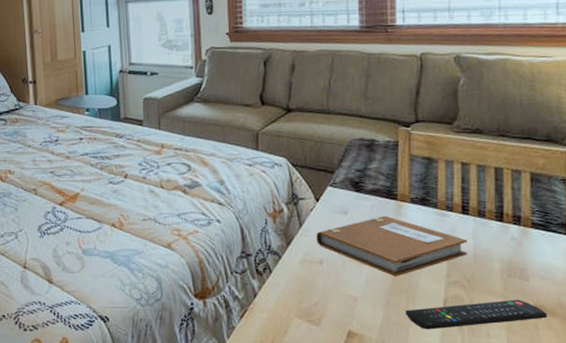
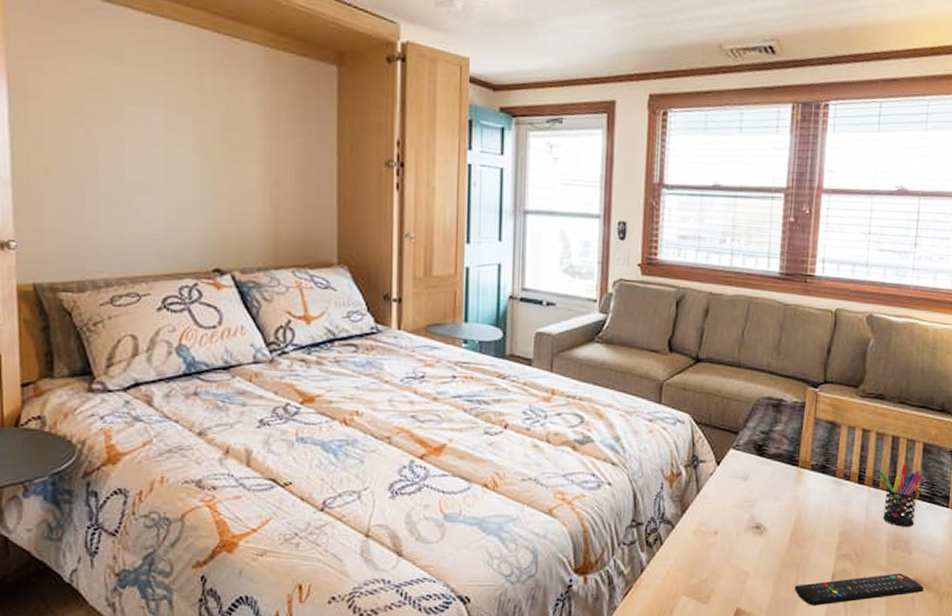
notebook: present [316,215,468,277] -> none [713,483,860,550]
pen holder: none [484,193,533,255] -> present [879,464,922,527]

